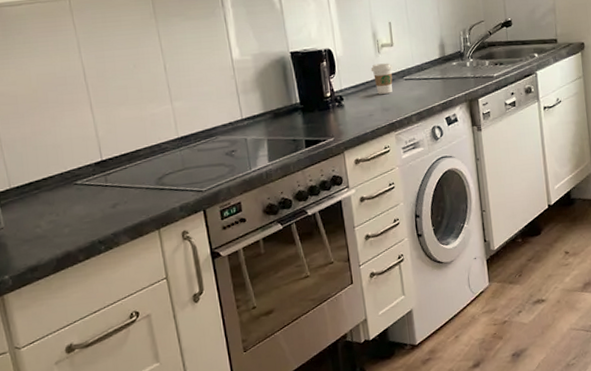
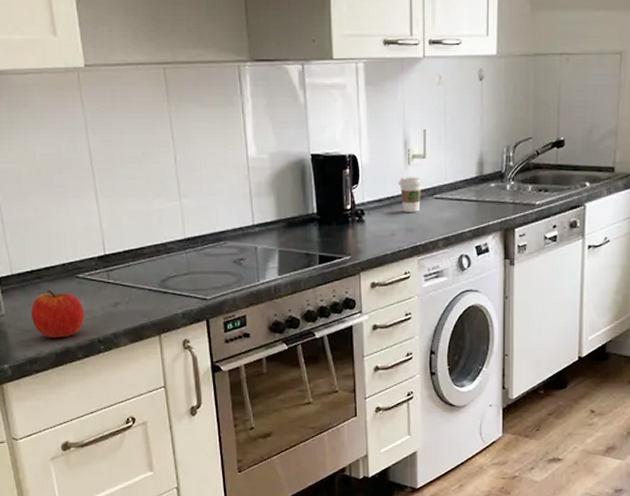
apple: none [30,199,85,245] -> present [30,290,85,338]

